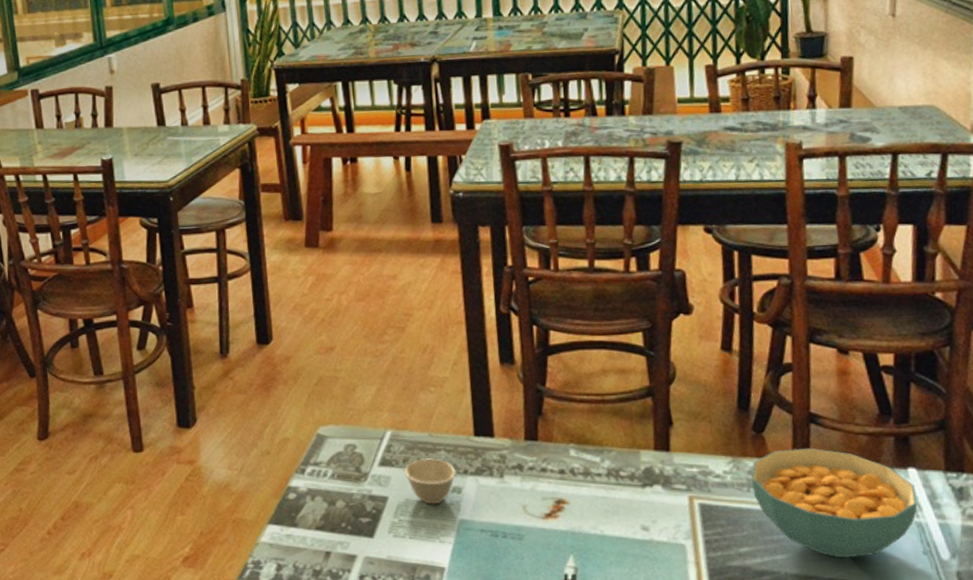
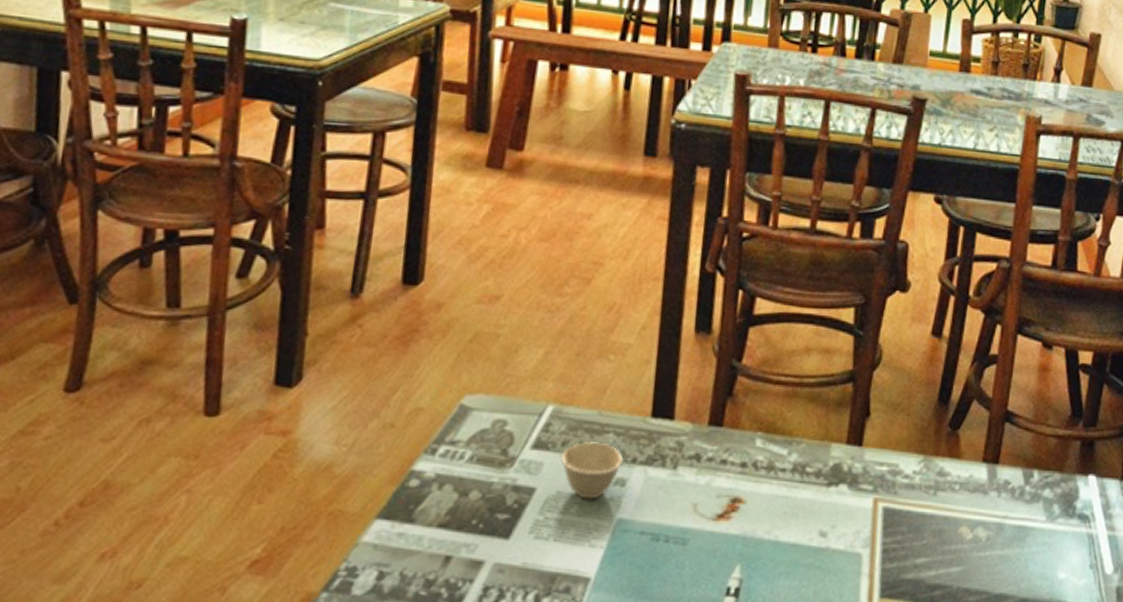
cereal bowl: present [751,447,918,558] -> none [939,448,1093,572]

